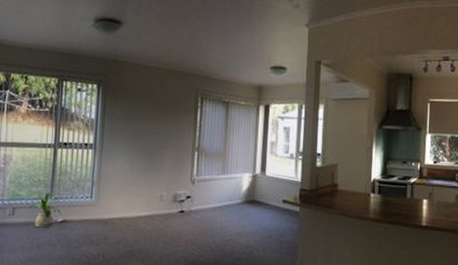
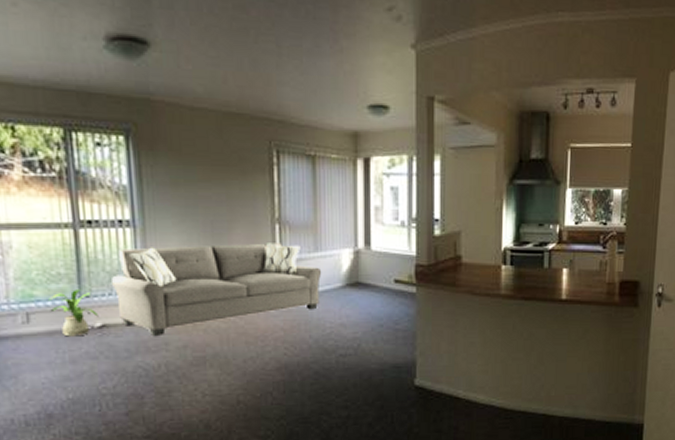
sofa: none [74,164,227,233] -> present [112,243,322,337]

